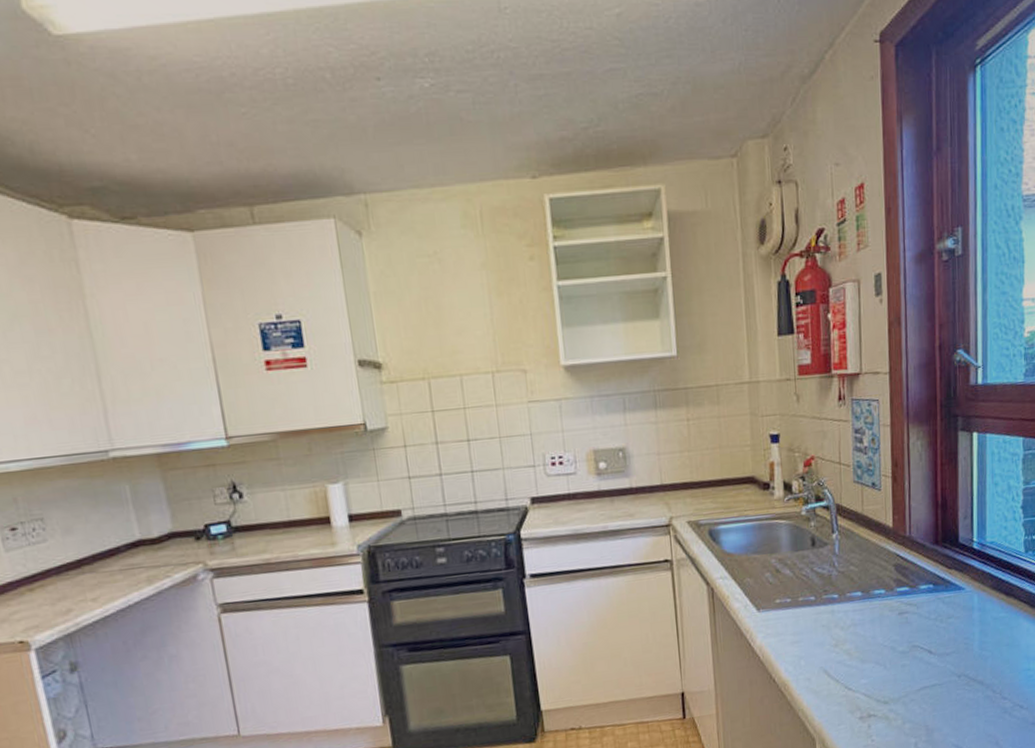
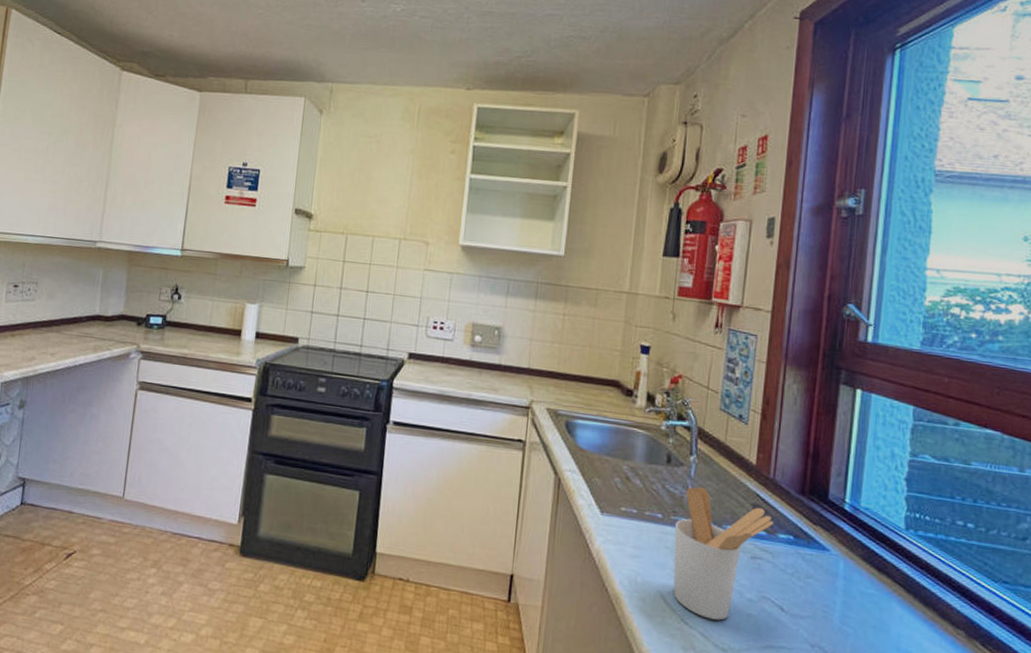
utensil holder: none [828,561,914,680] -> present [673,486,773,621]

